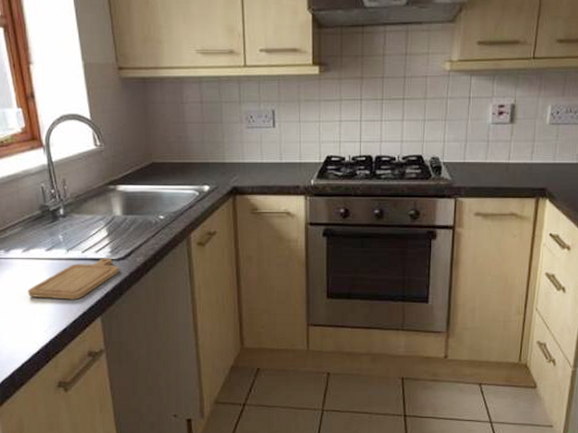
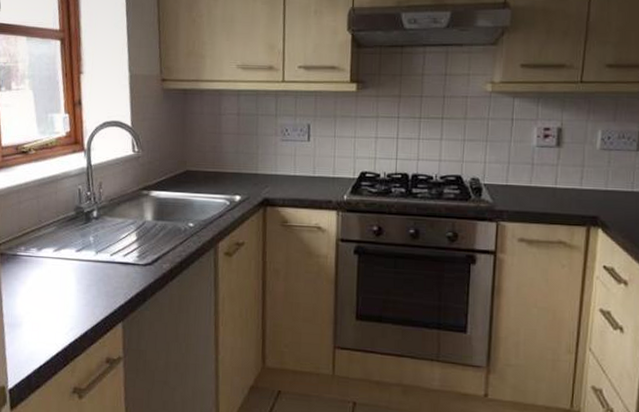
chopping board: present [28,258,119,300] -> none [54,262,145,303]

